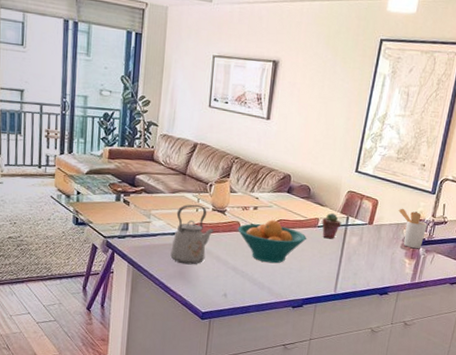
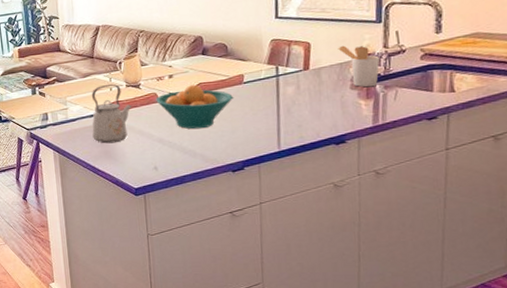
potted succulent: present [322,213,342,239] -> none [247,66,271,94]

